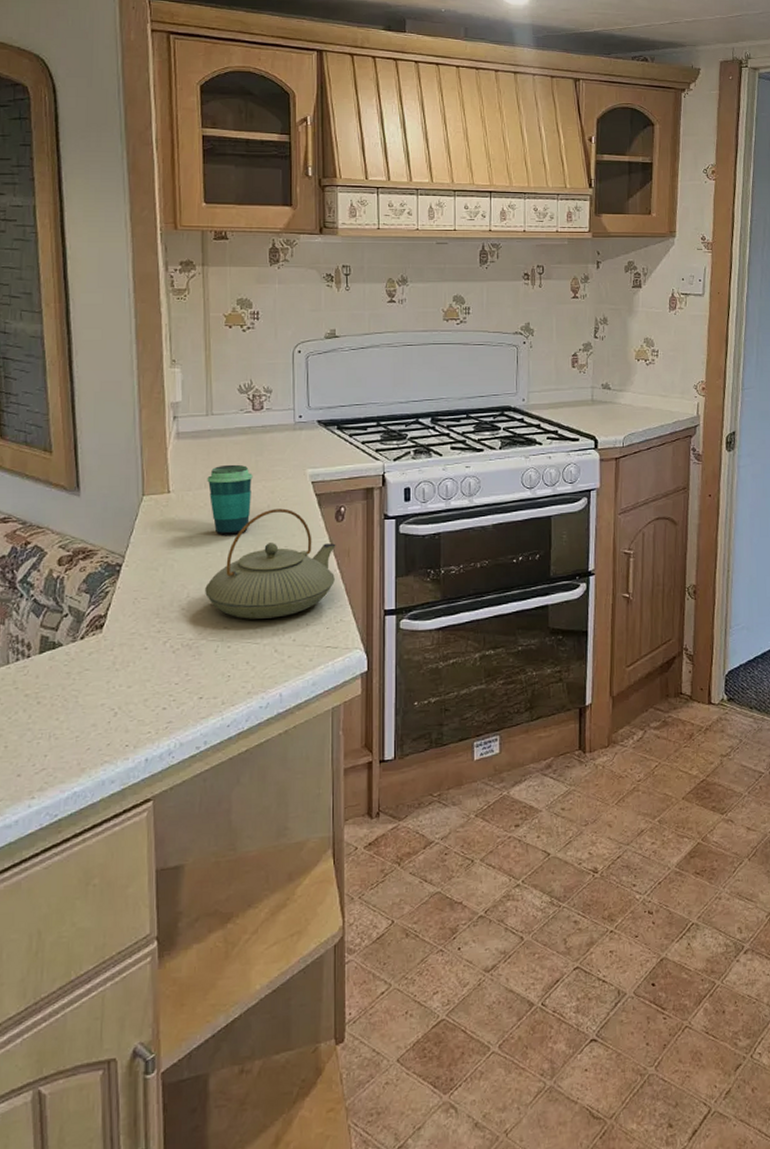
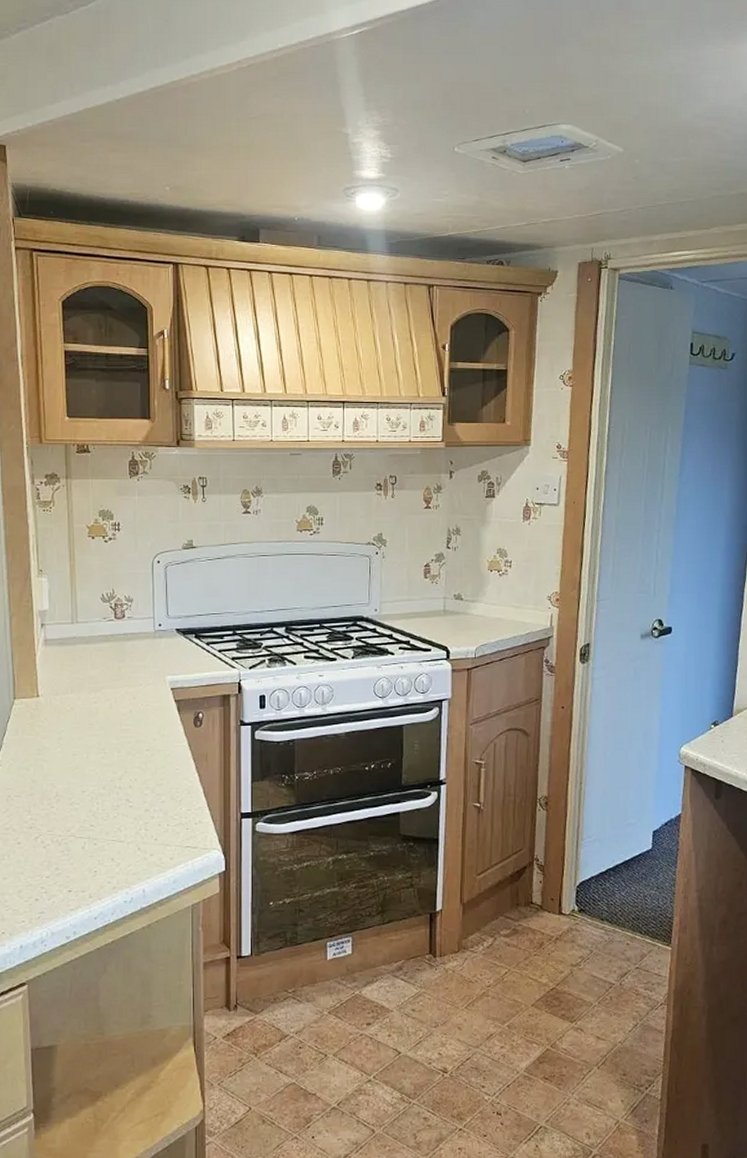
teapot: present [205,508,336,619] -> none [73,713,195,818]
cup: present [207,464,253,535] -> none [73,670,116,738]

